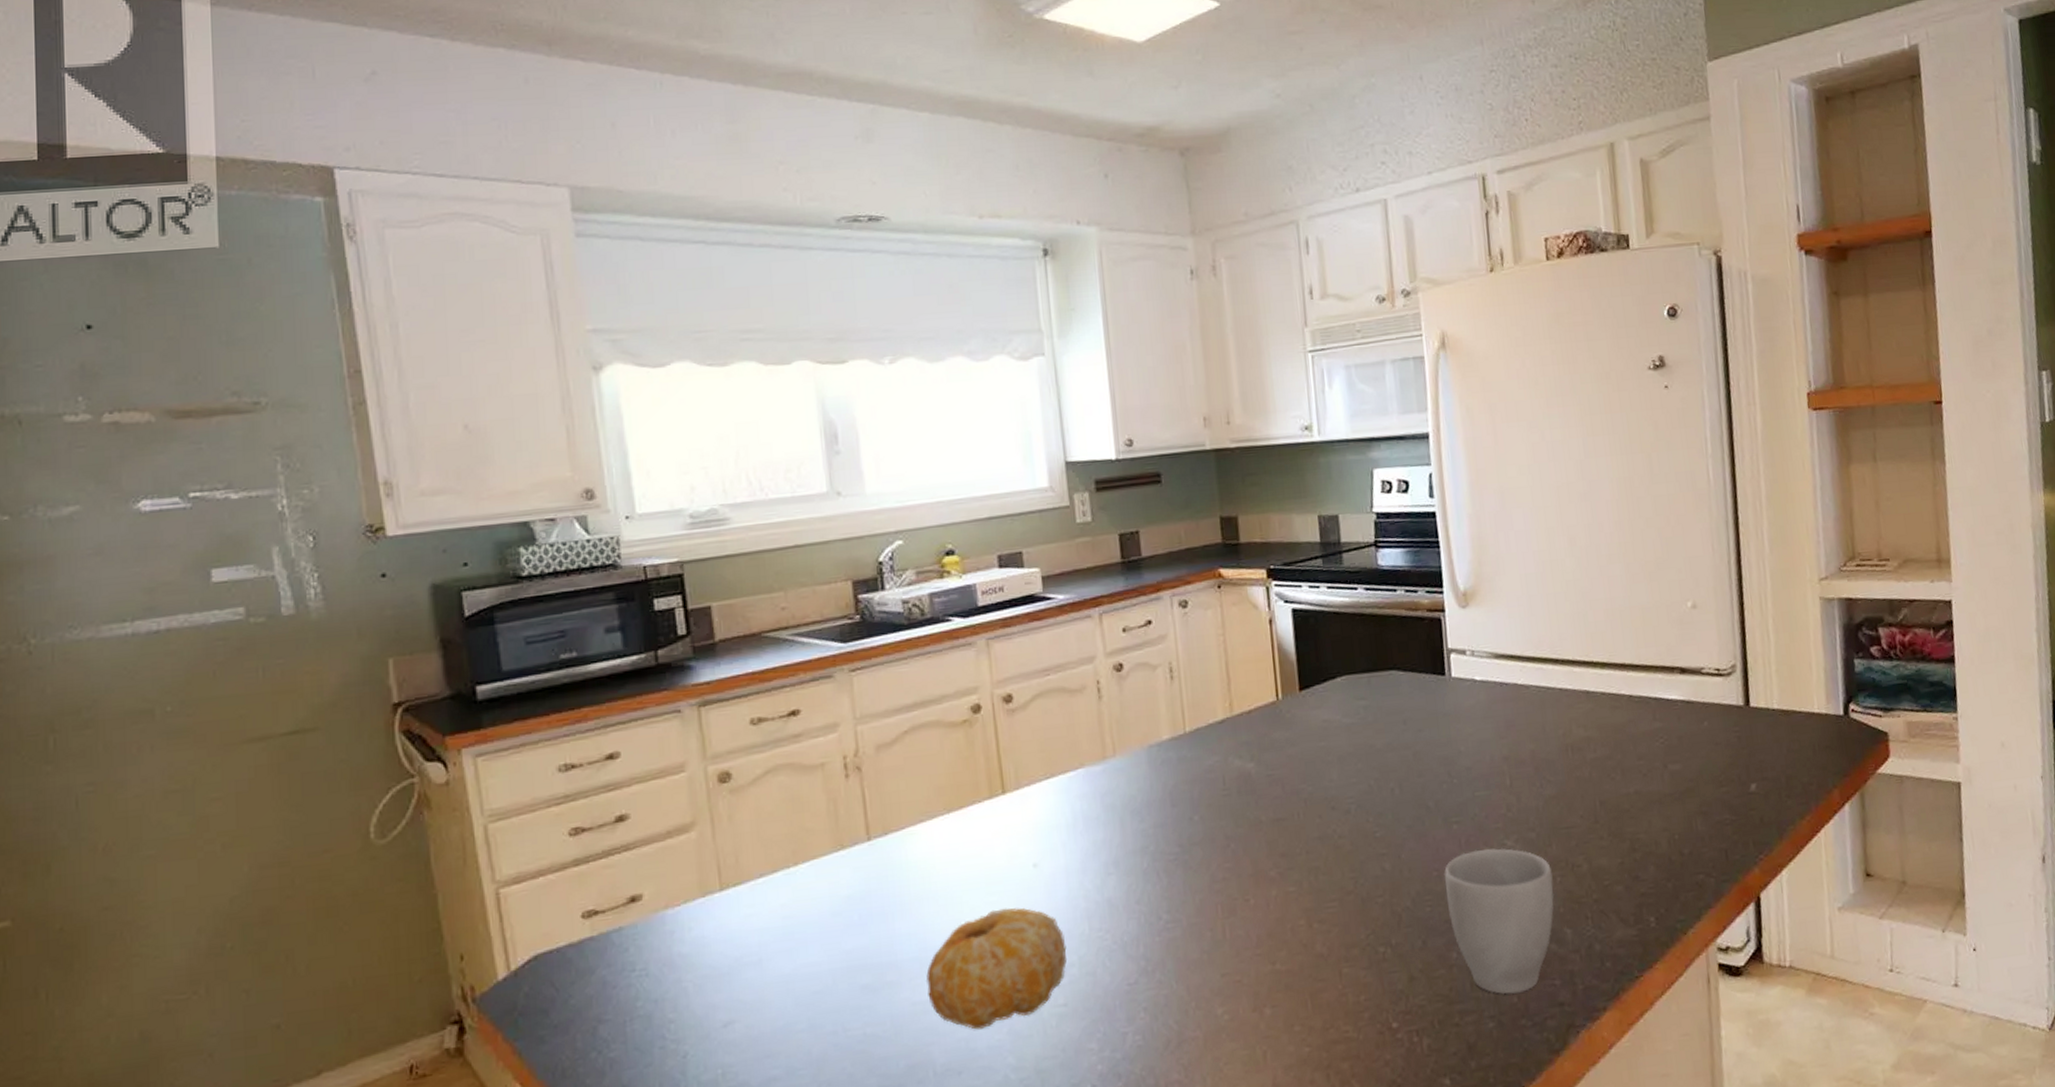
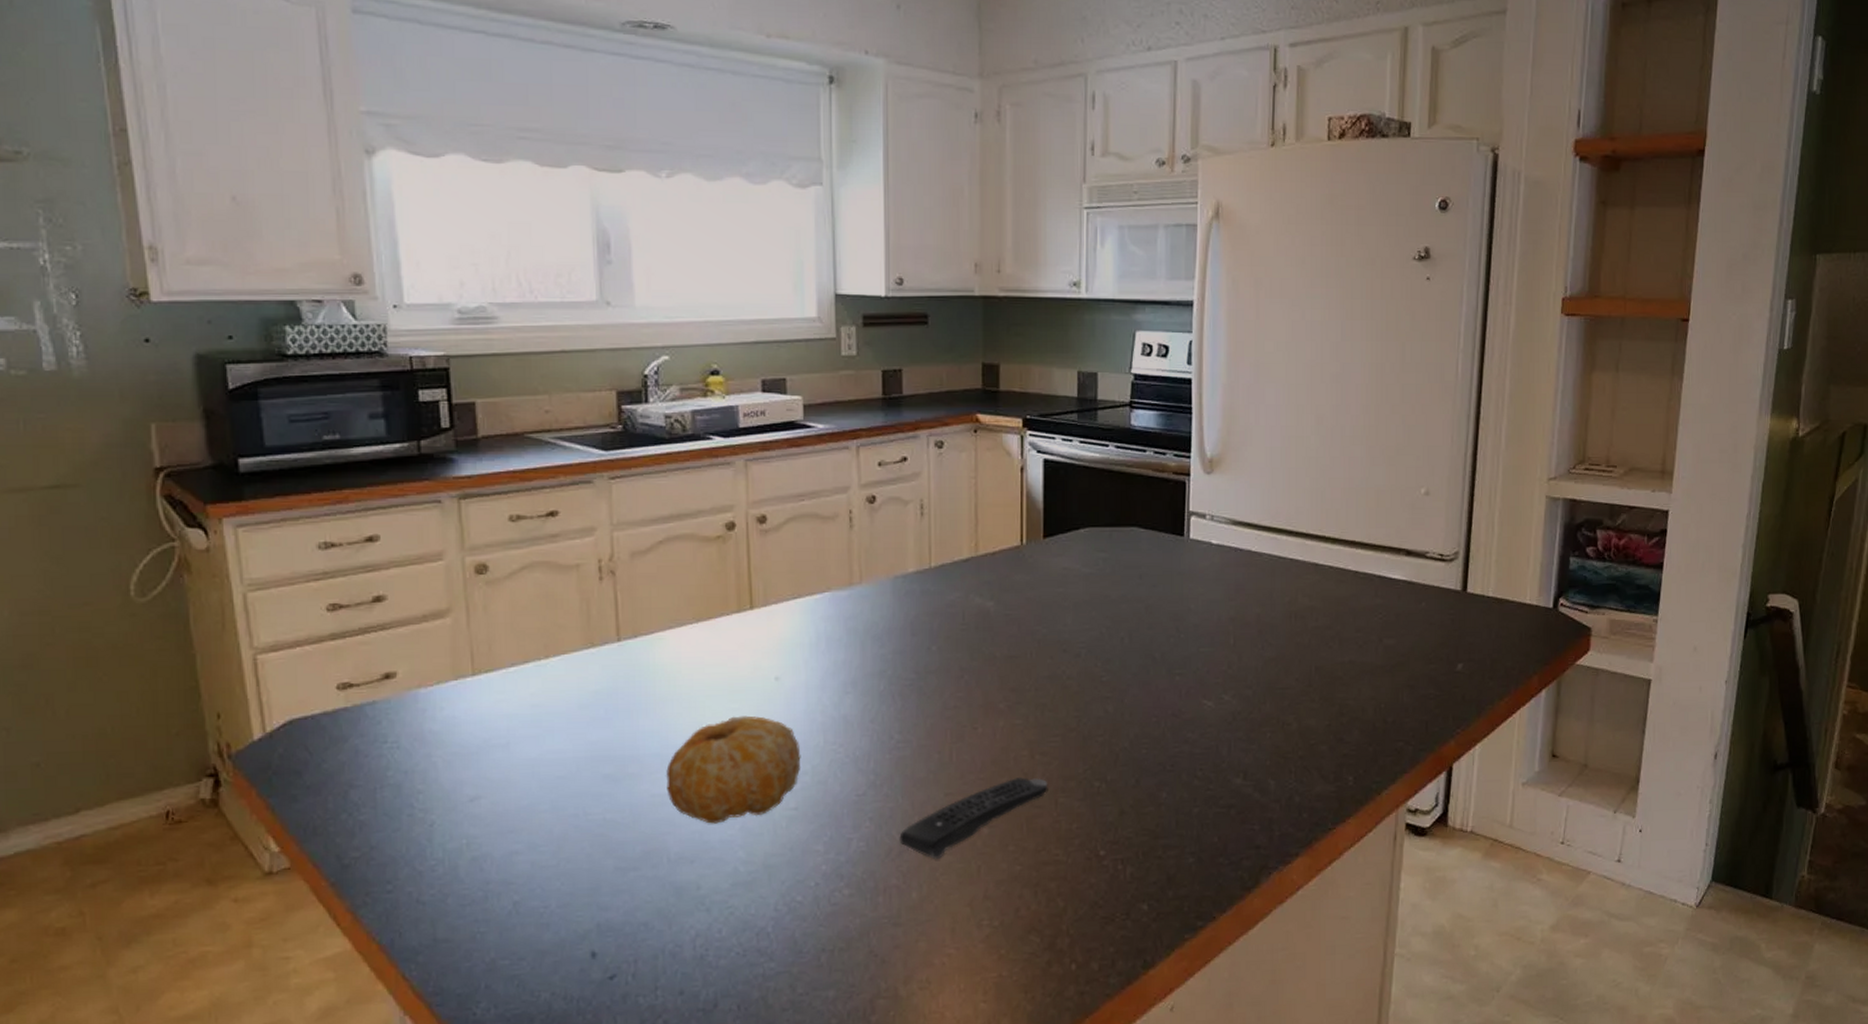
remote control: none [1177,948,1331,1048] -> present [899,776,1048,859]
mug: present [1444,848,1554,994] -> none [1162,701,1263,834]

